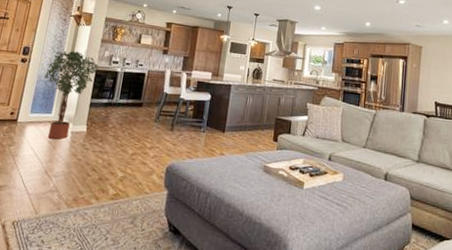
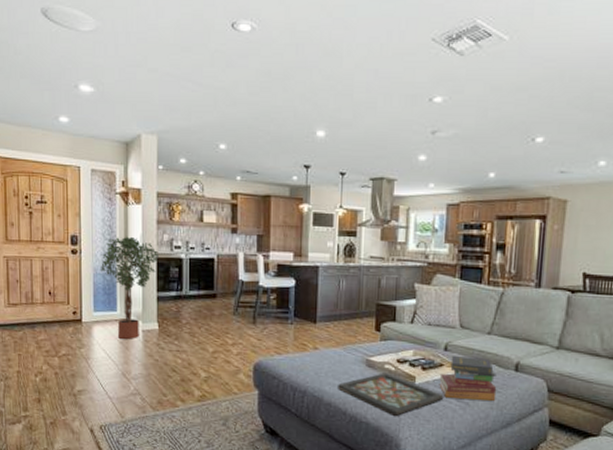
decorative tray: none [238,177,327,218] -> present [338,371,444,416]
books: none [323,164,370,206] -> present [439,355,497,401]

